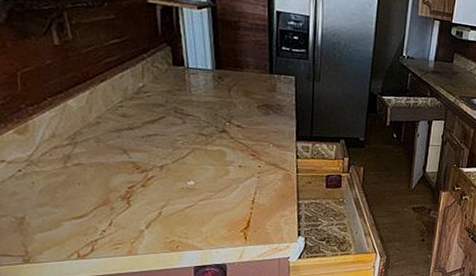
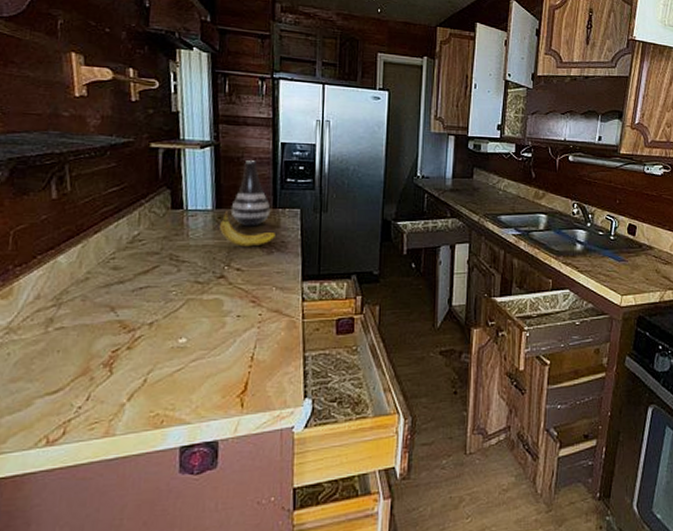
fruit: none [220,71,273,107] -> present [220,210,277,247]
vase: none [231,25,268,89] -> present [232,160,271,227]

